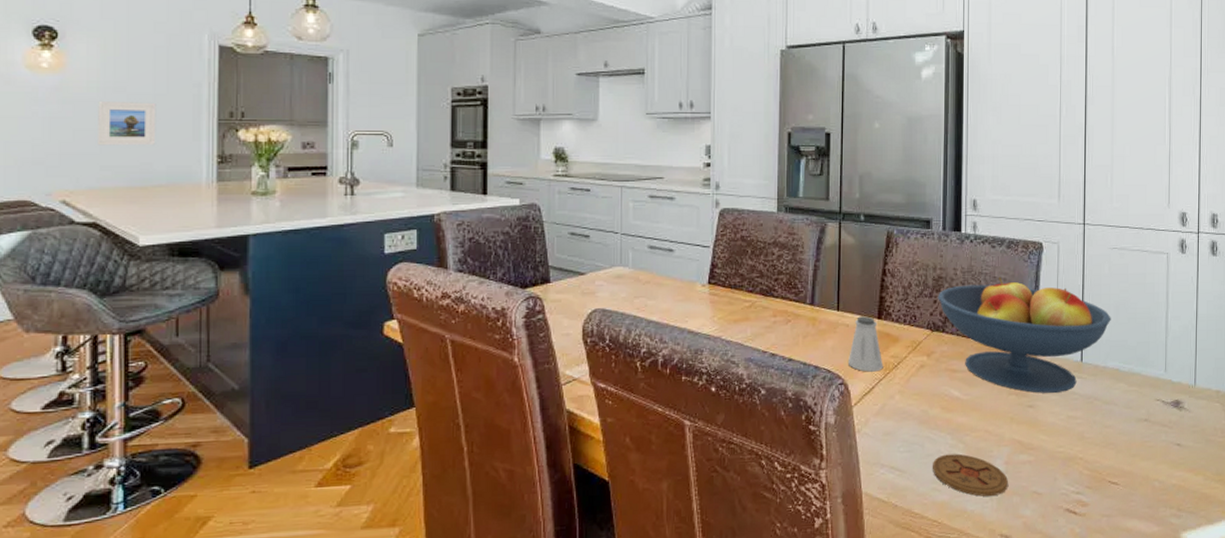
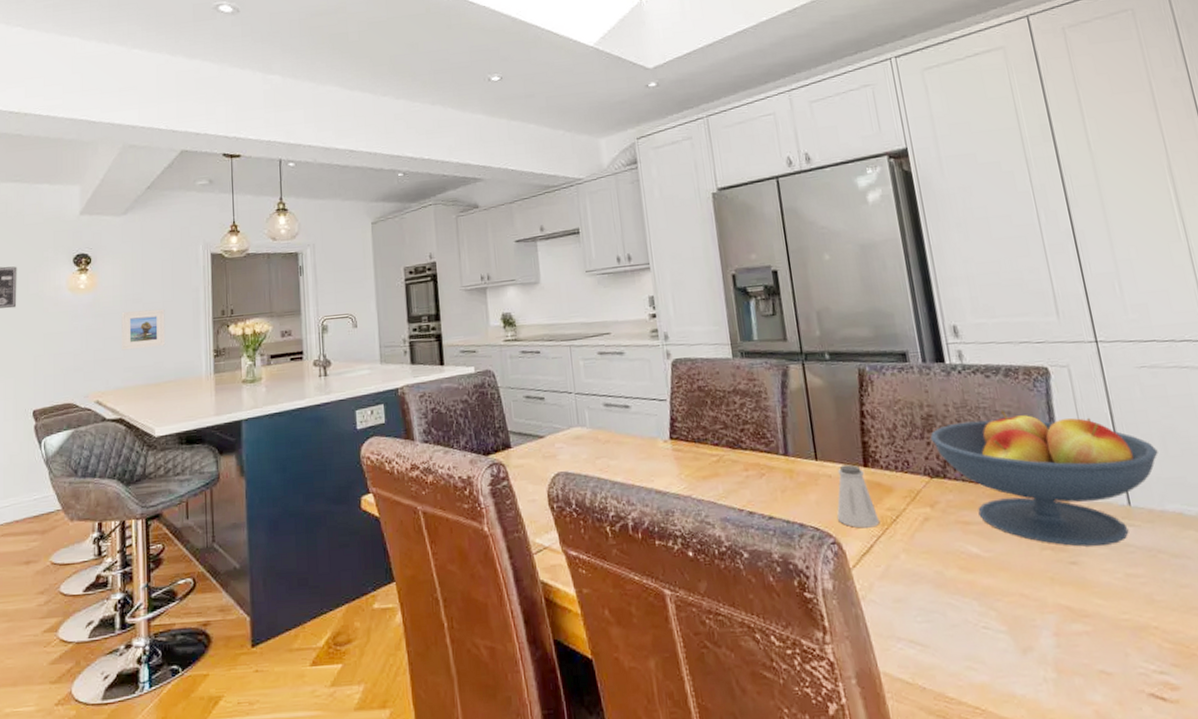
coaster: present [933,453,1008,497] -> none [961,623,1064,677]

